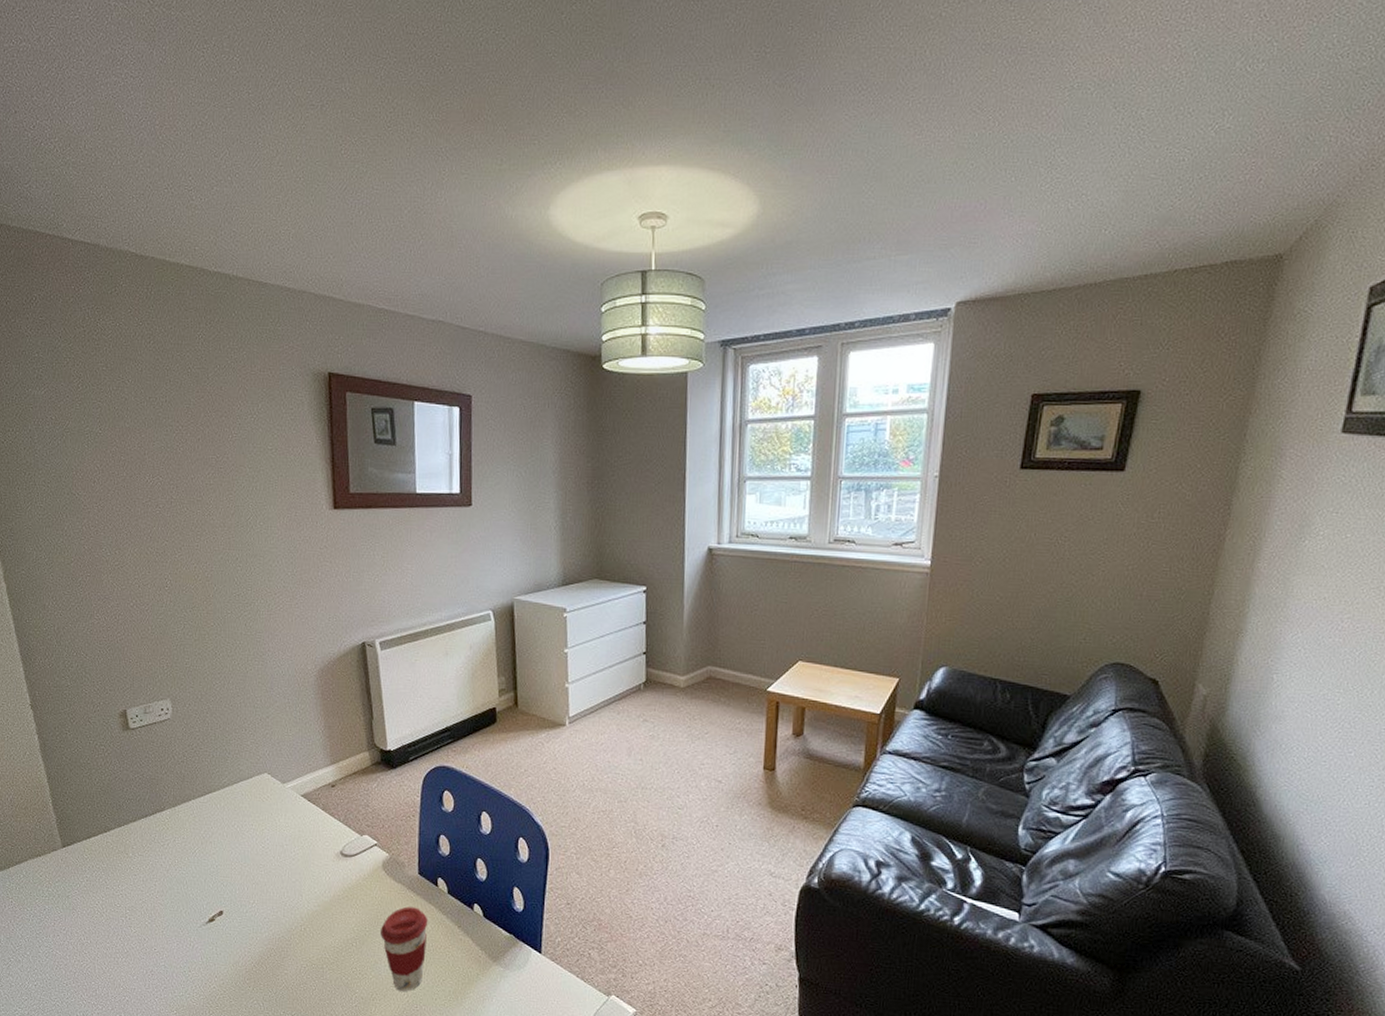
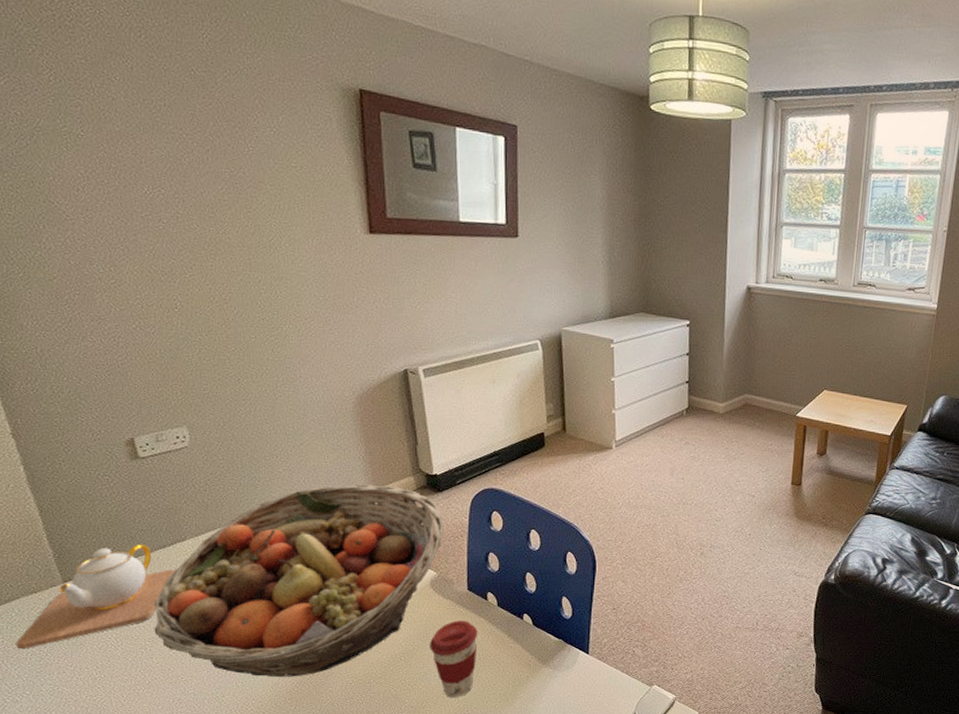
teapot: none [22,812,154,911] -> present [16,544,175,650]
fruit basket: none [134,759,396,956] -> present [154,484,444,677]

